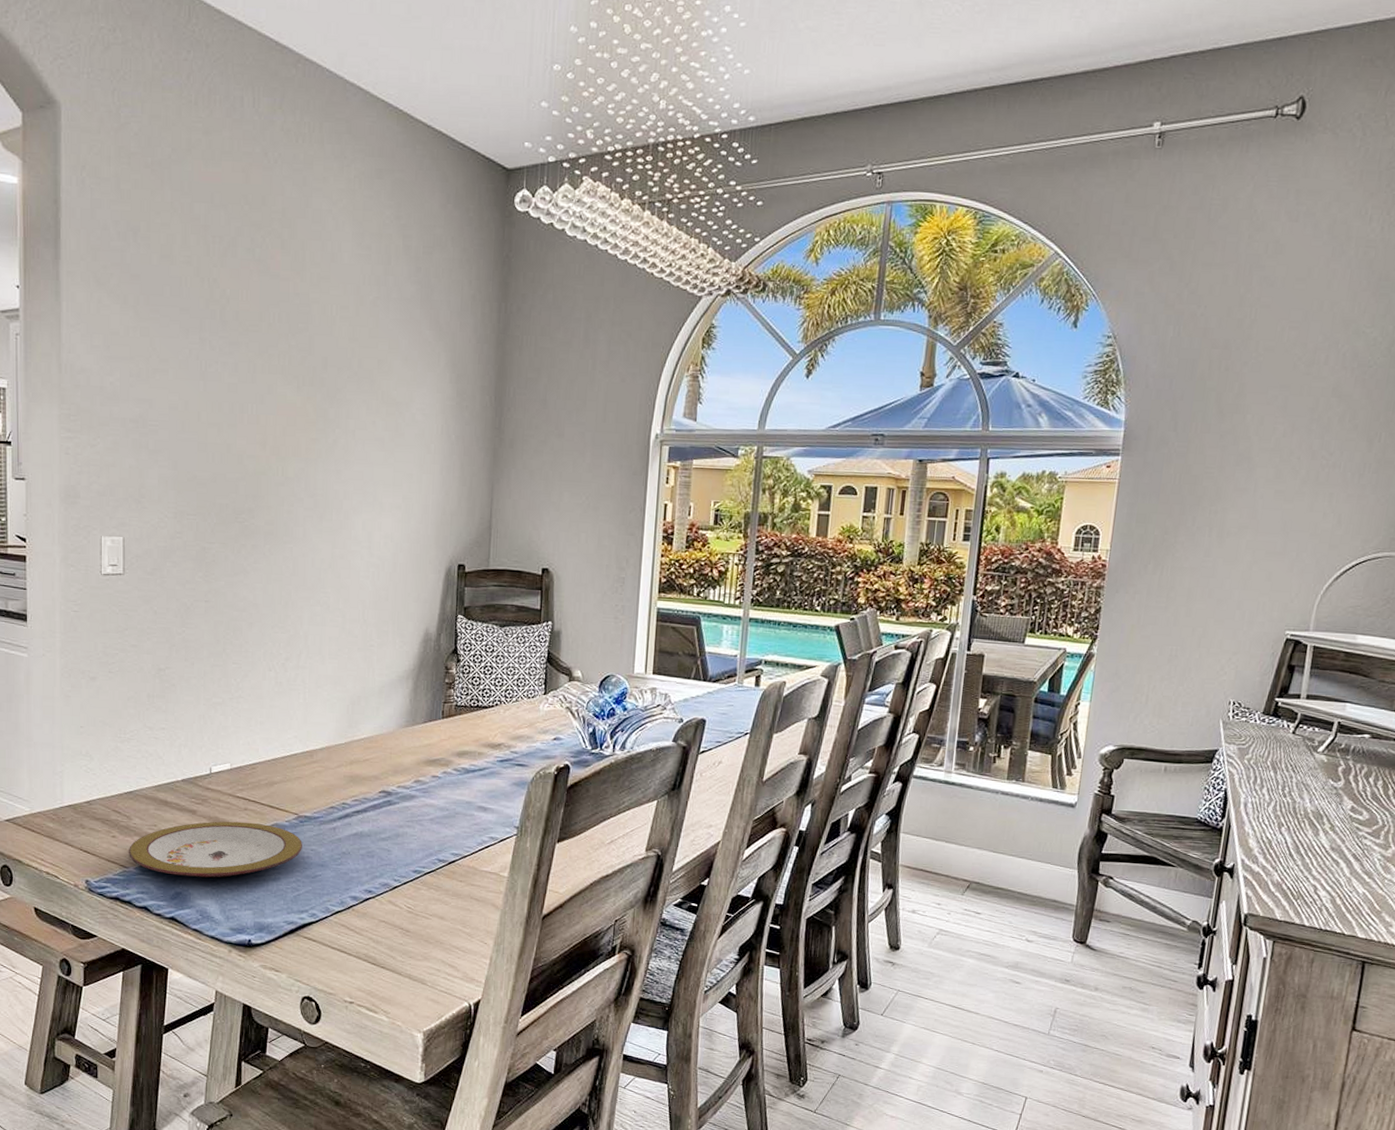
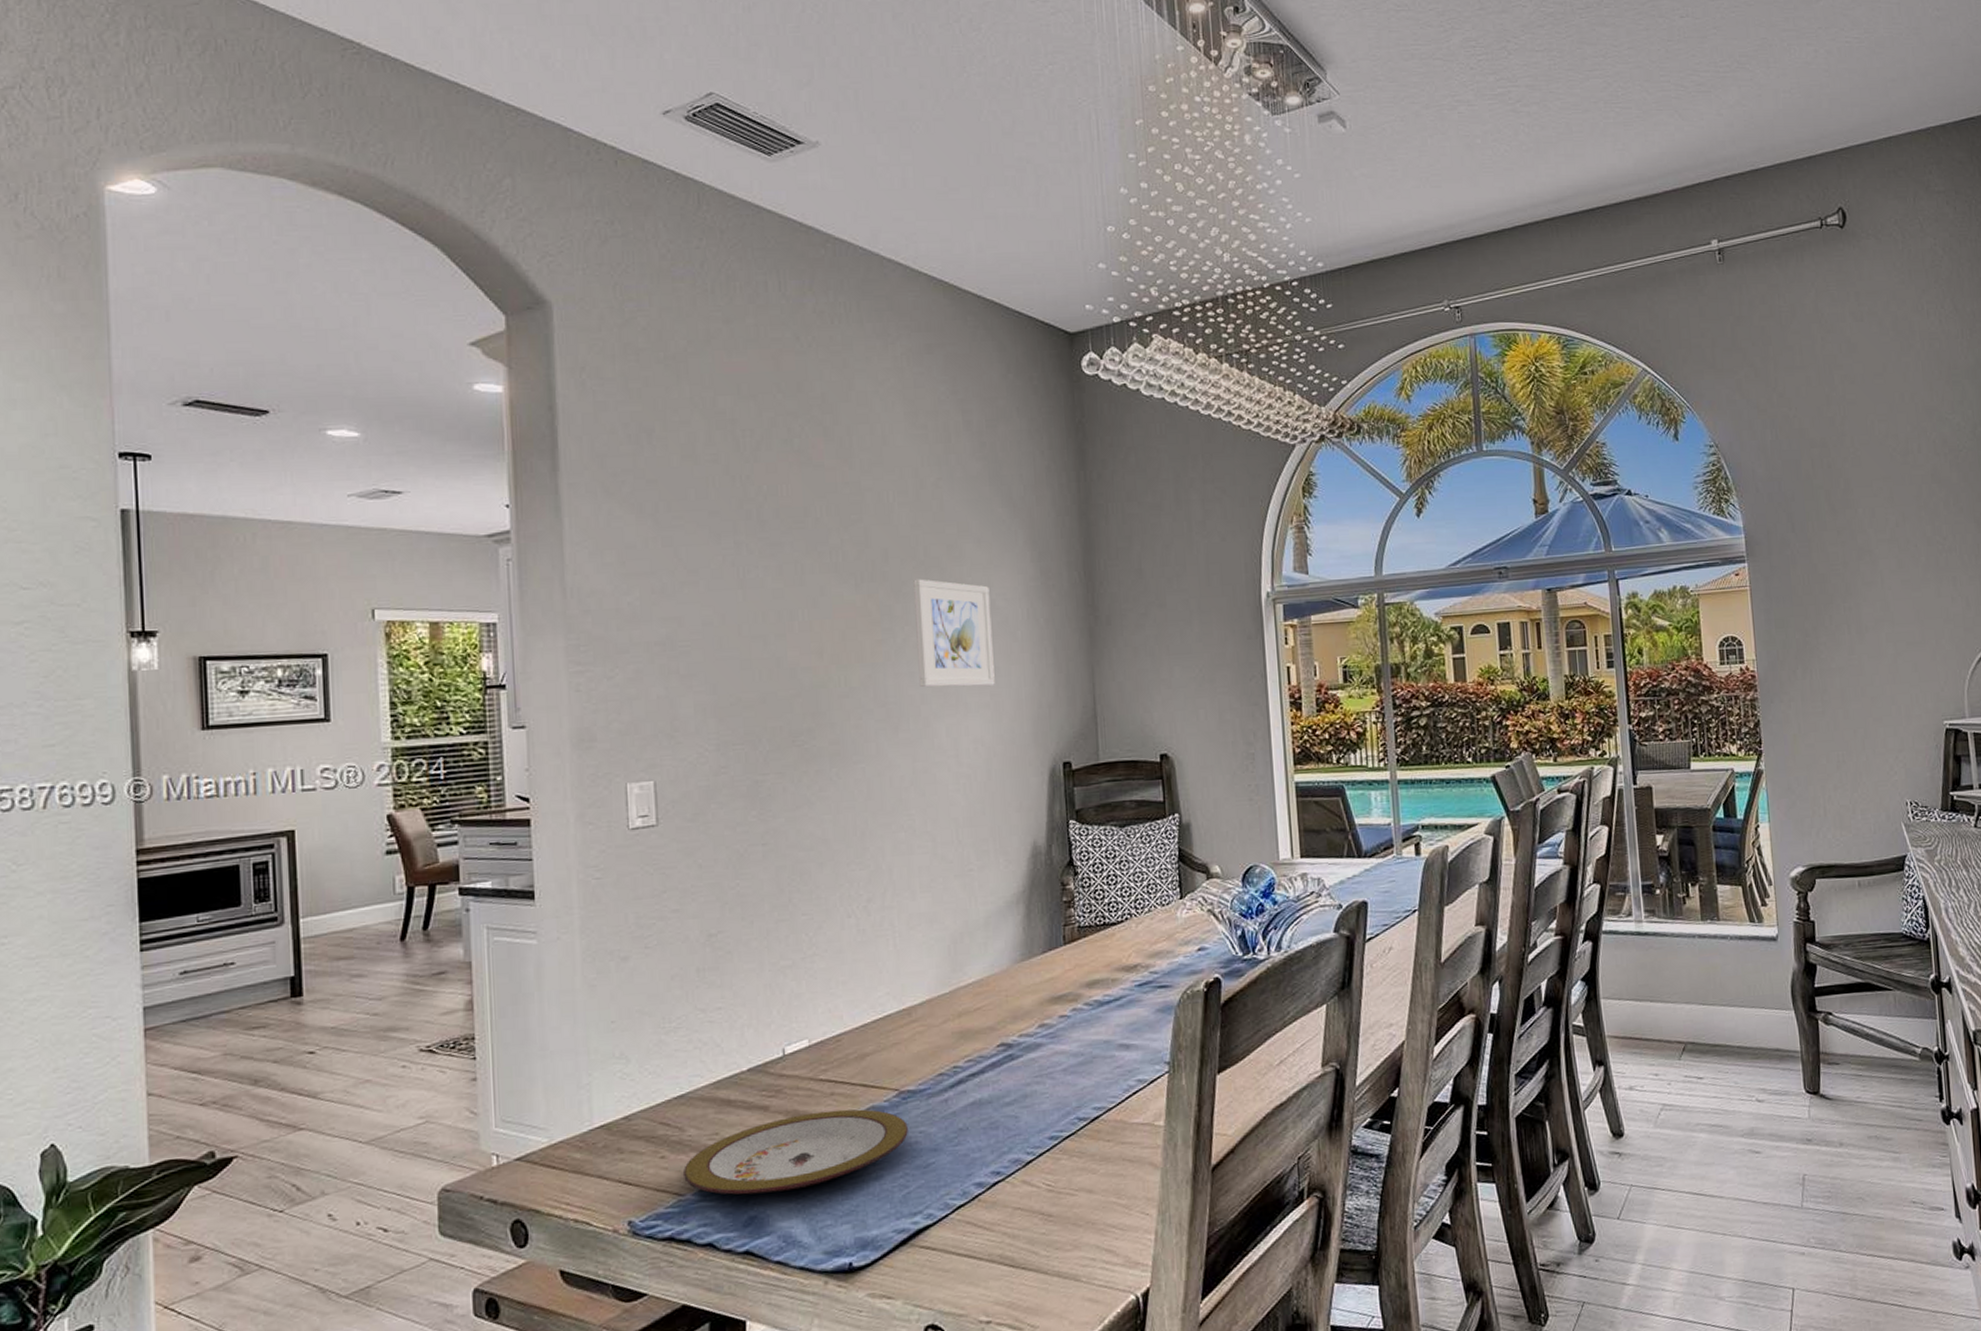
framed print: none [344,387,411,491] -> present [913,578,995,688]

